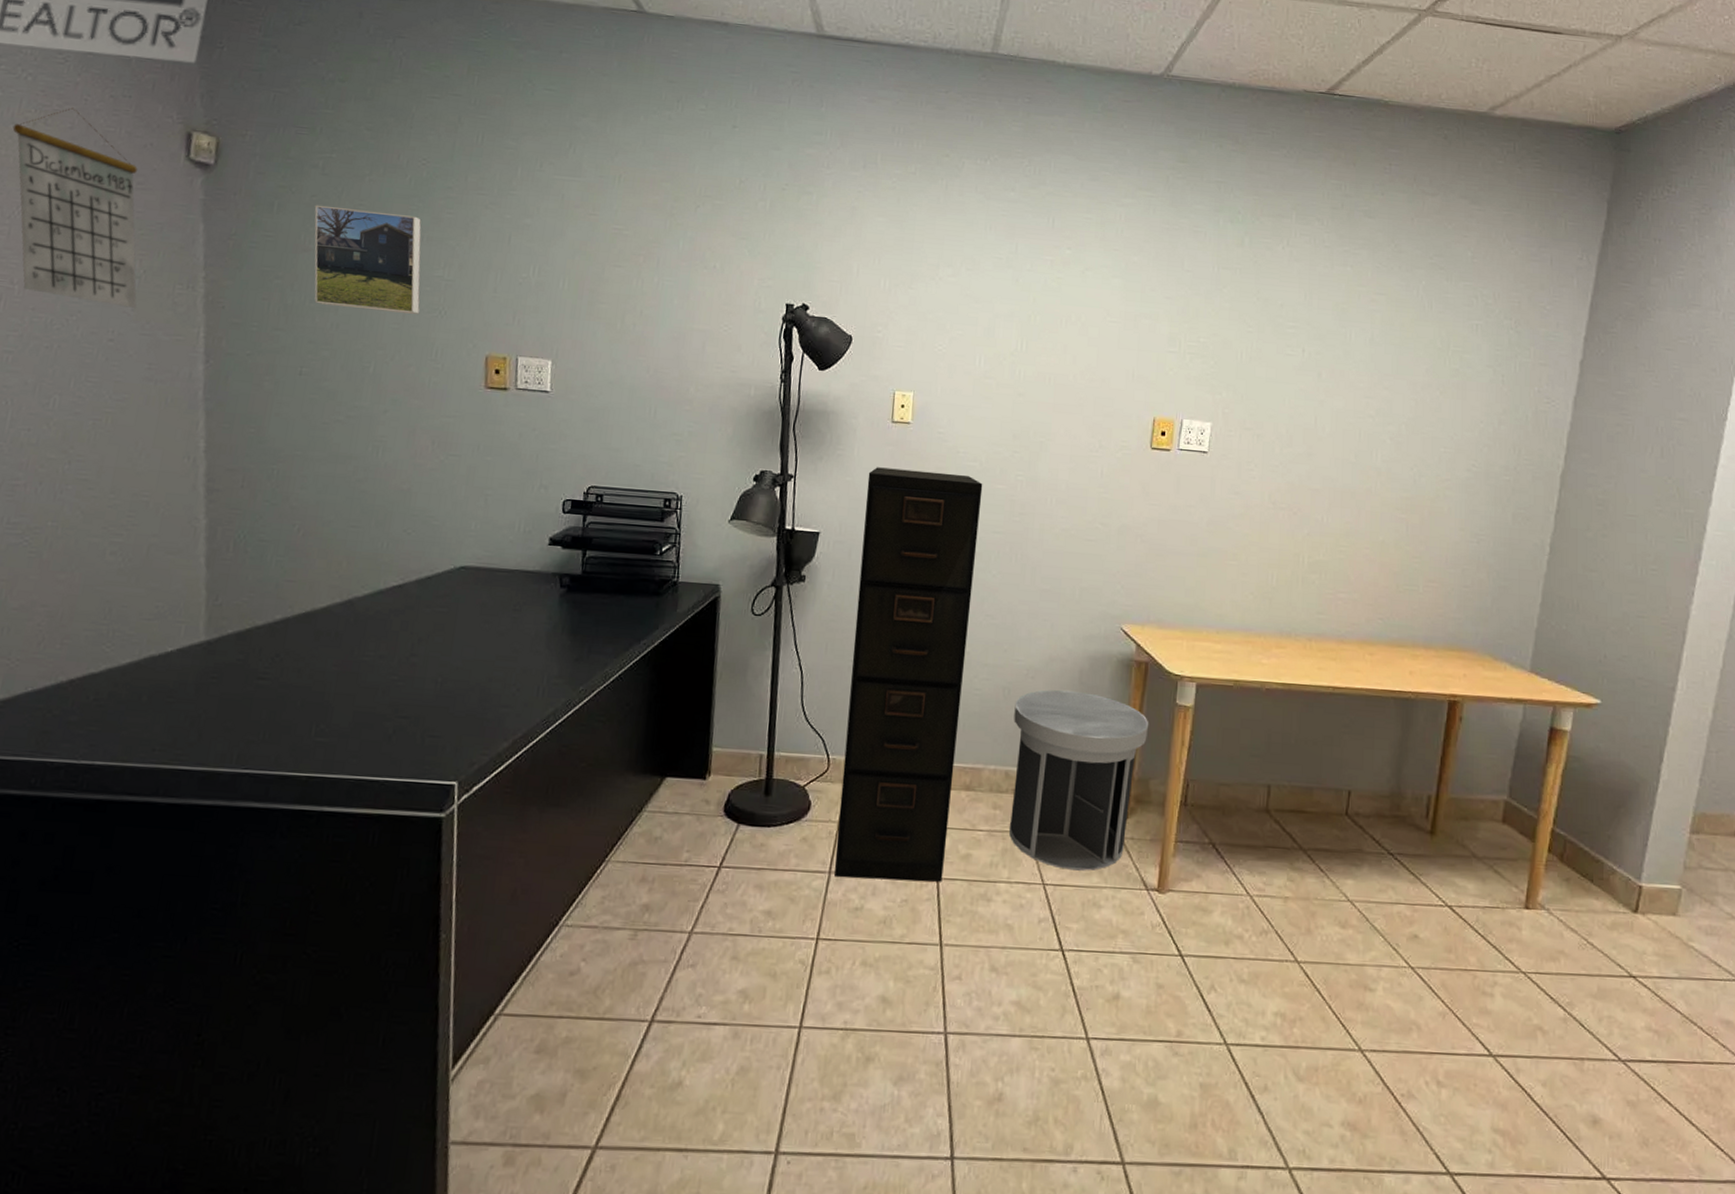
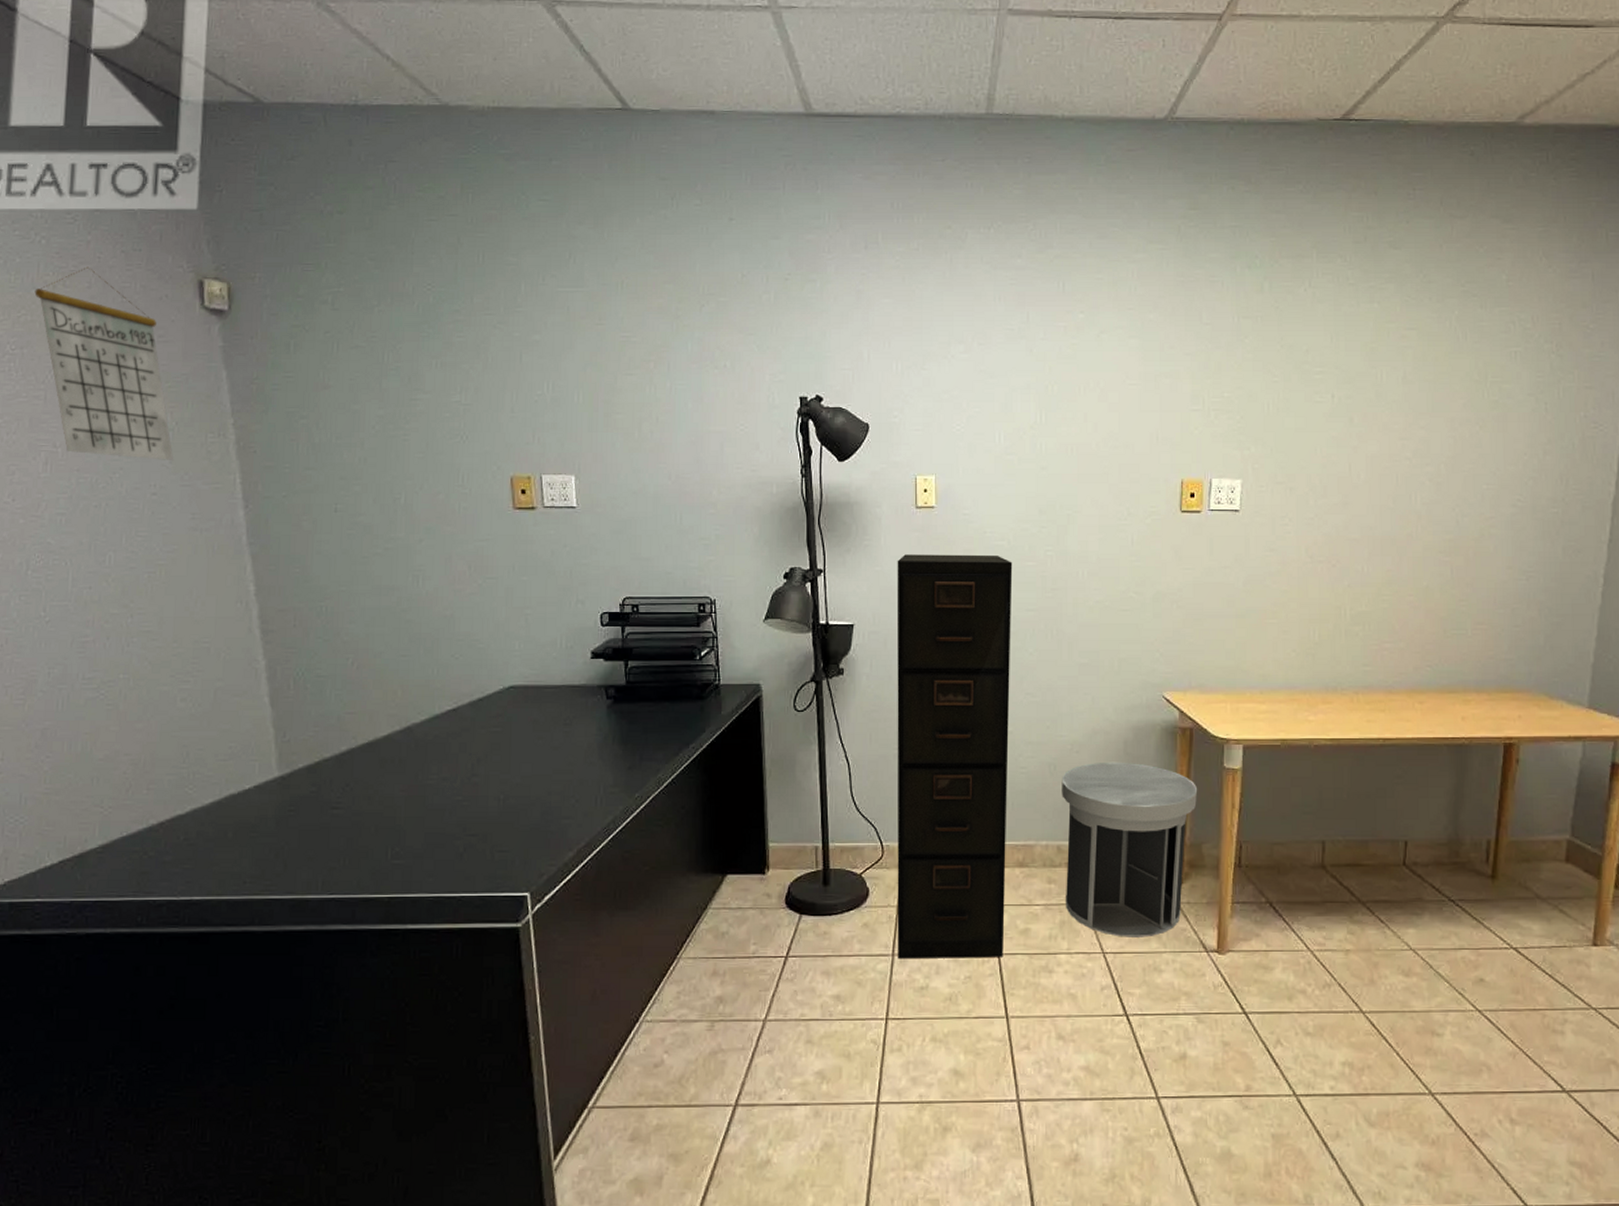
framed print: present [314,204,422,314] -> none [329,341,443,441]

